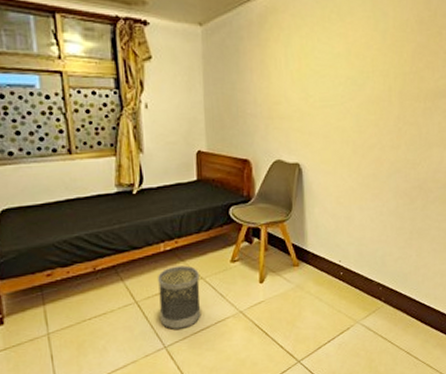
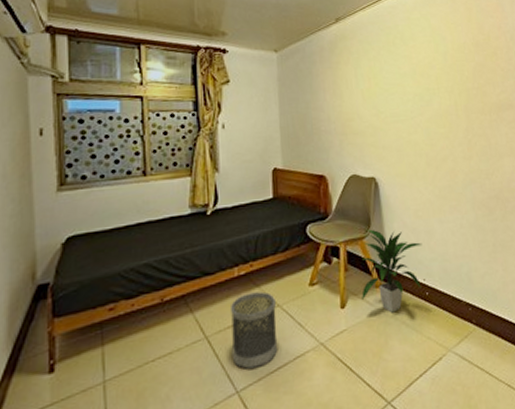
indoor plant: none [280,213,341,289] -> present [361,229,423,313]

